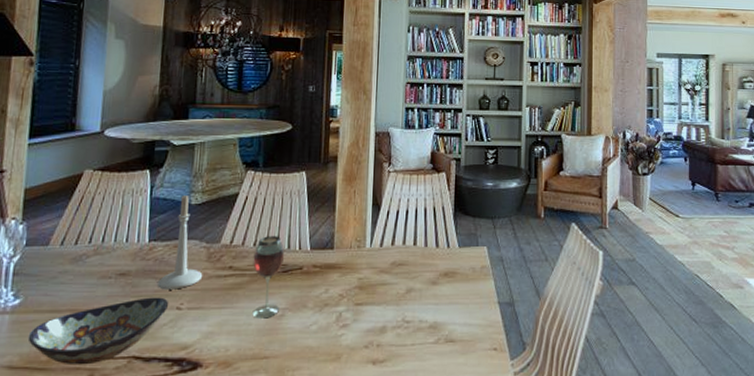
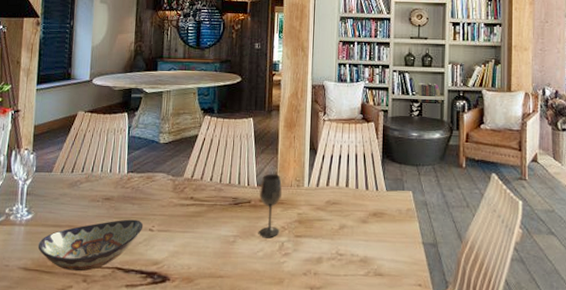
candlestick: present [158,196,203,290] -> none [134,135,170,214]
wineglass: present [252,236,284,319] -> none [210,173,235,243]
wine glass: none [312,234,341,309] -> present [259,173,283,238]
books: none [493,127,519,150] -> present [418,82,442,103]

